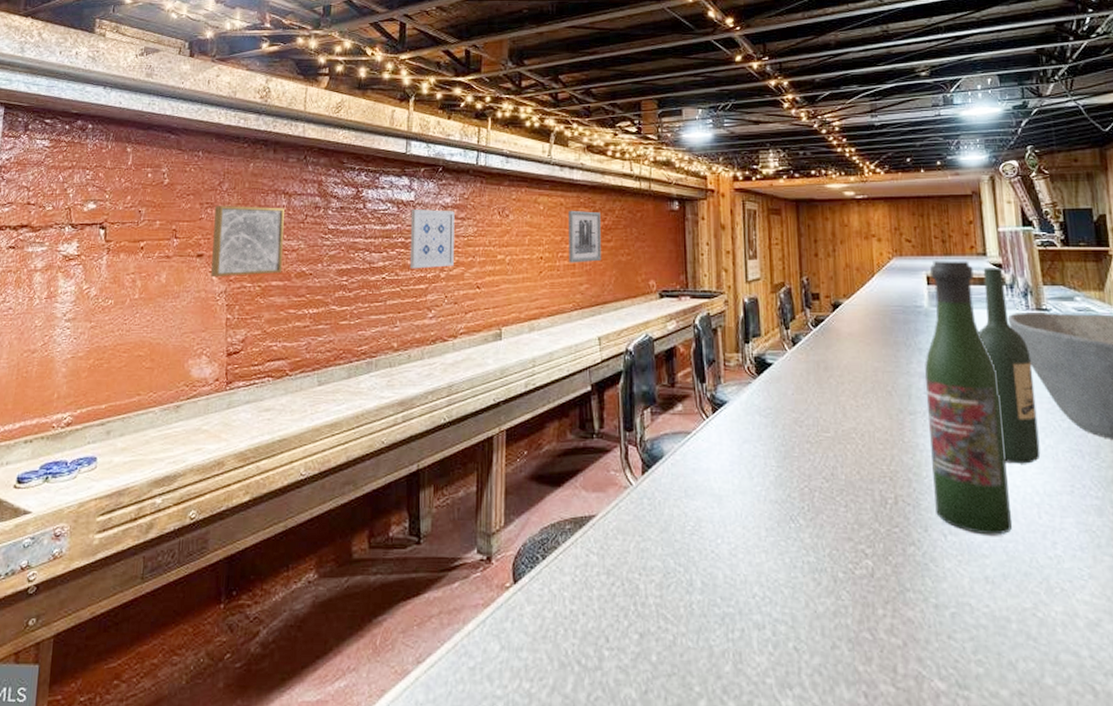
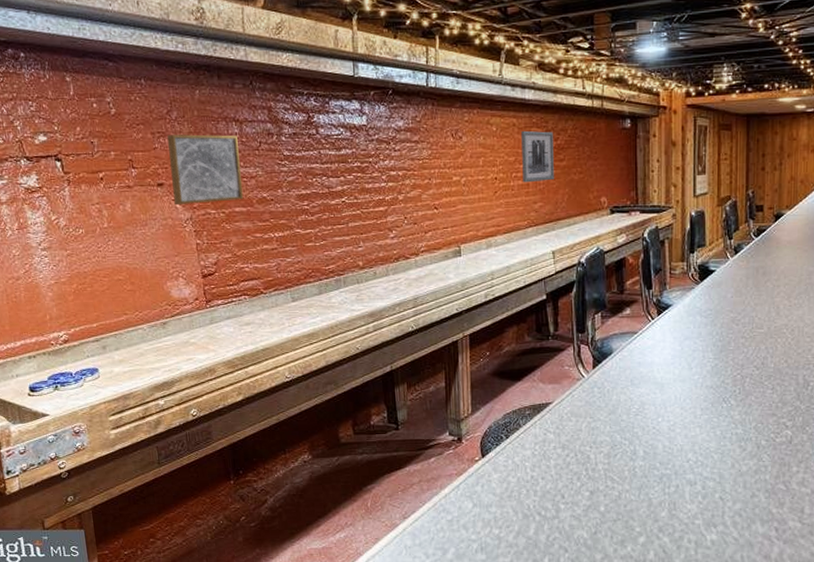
wall art: present [409,209,455,269] -> none [364,133,411,193]

